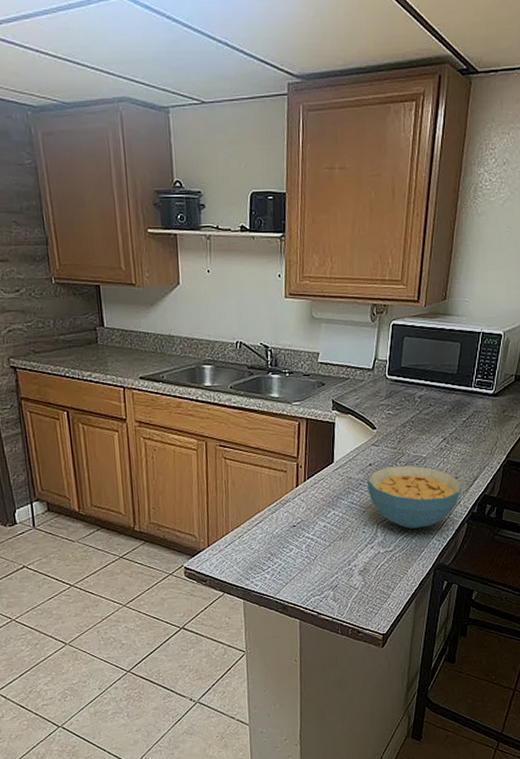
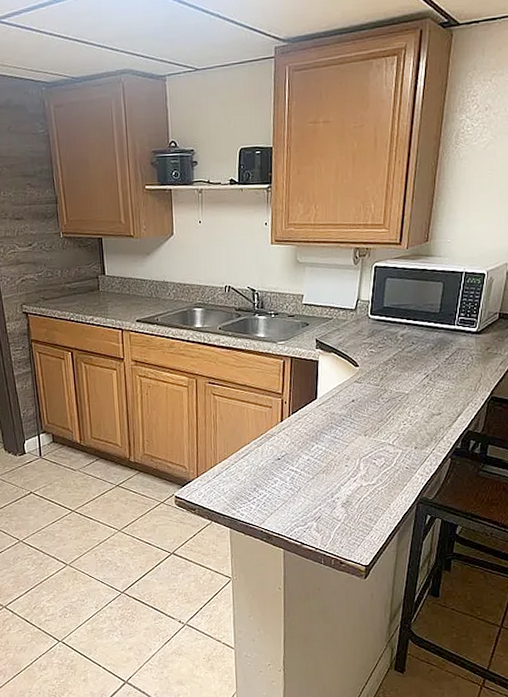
cereal bowl: present [368,465,462,529] -> none [350,401,445,463]

